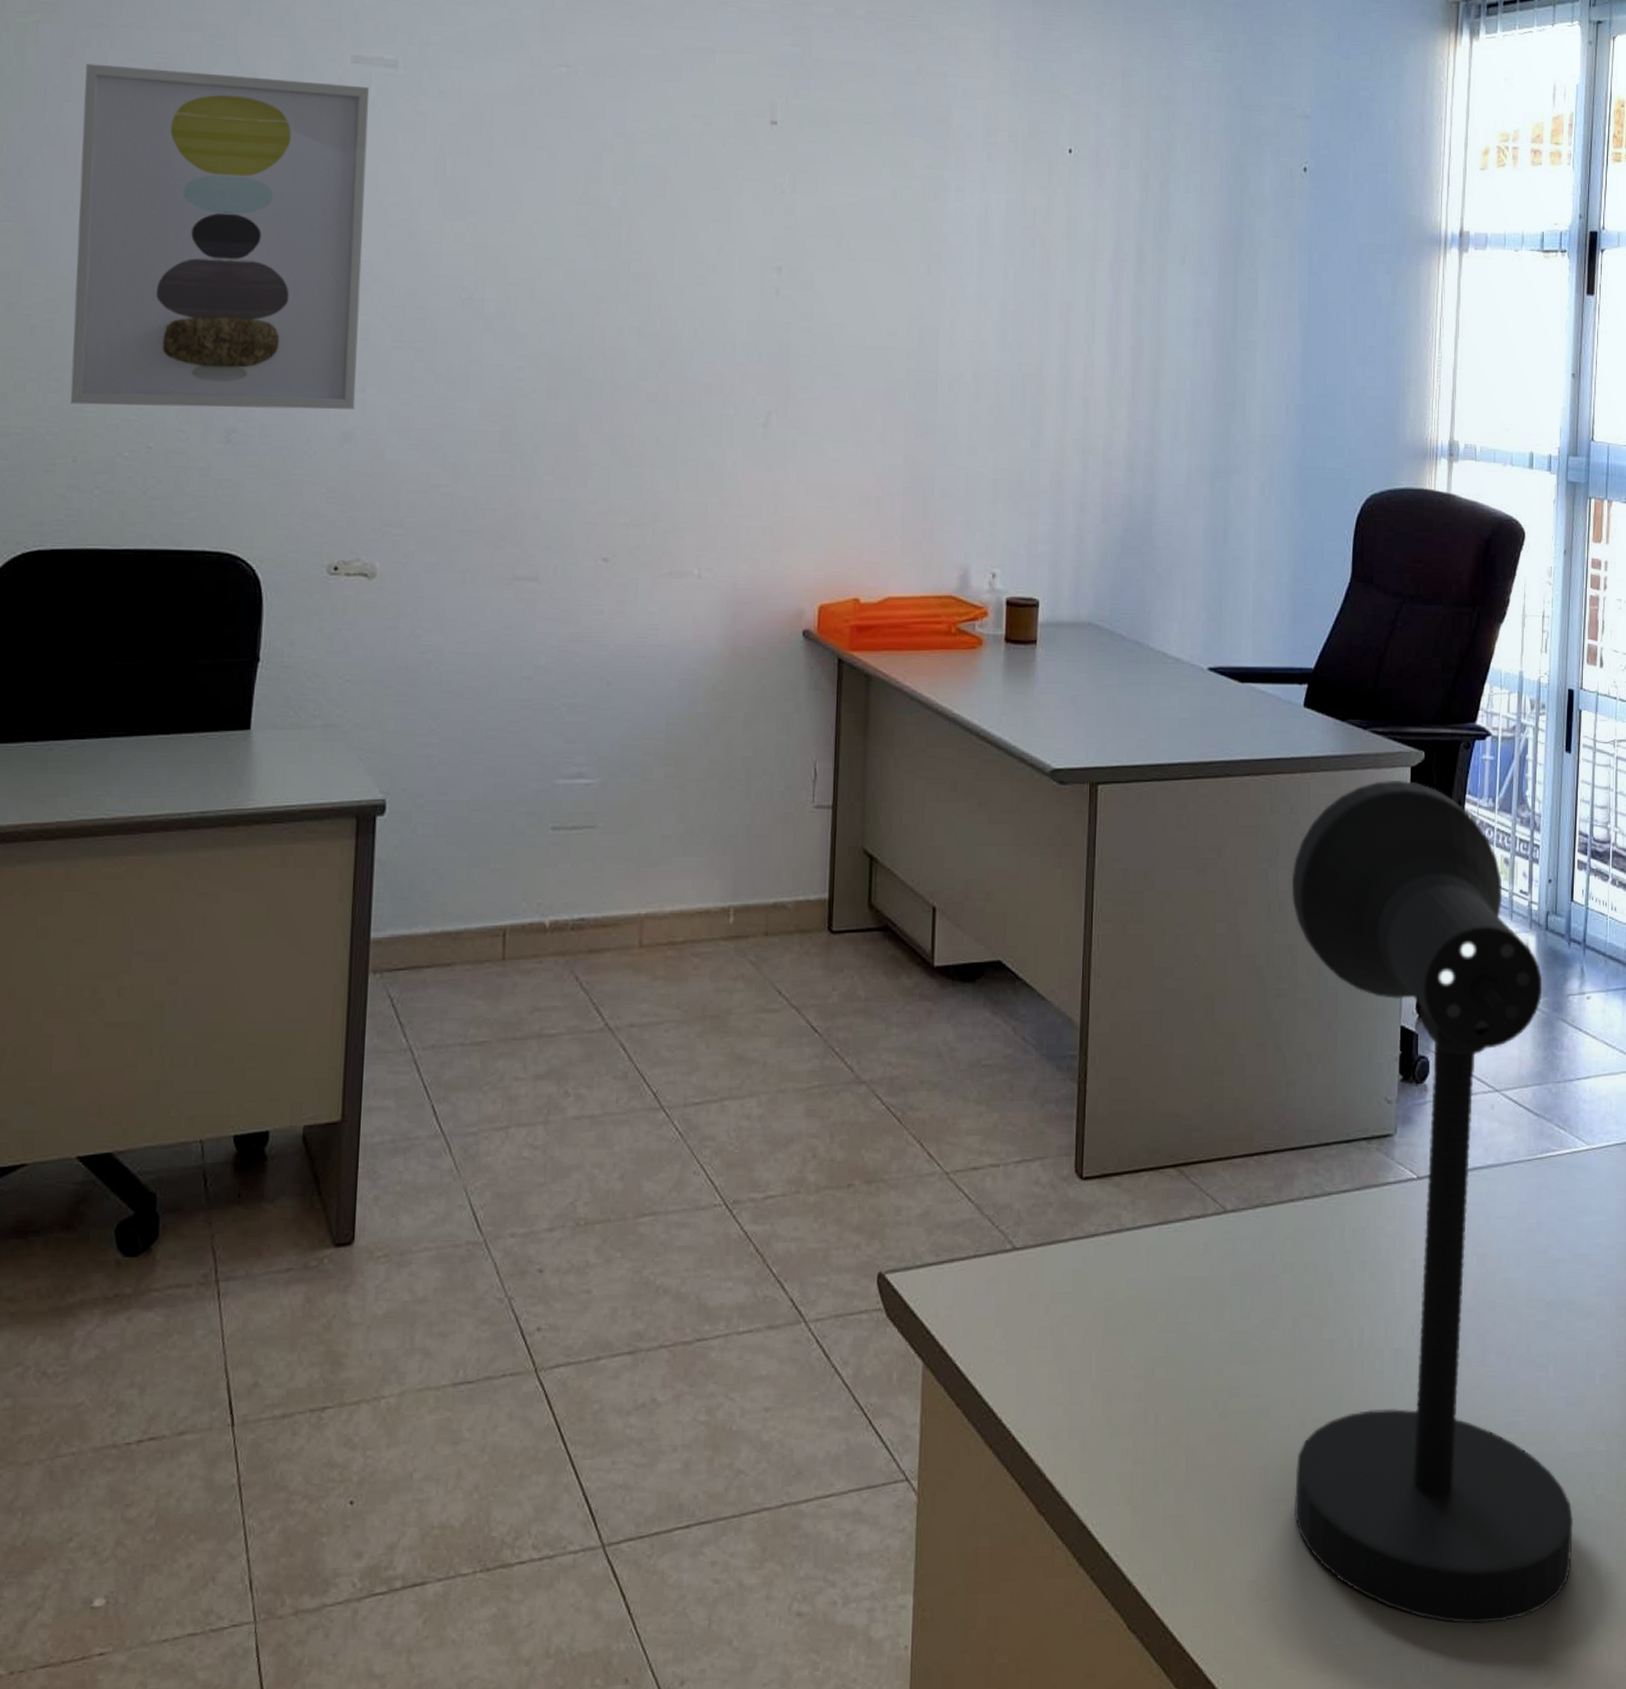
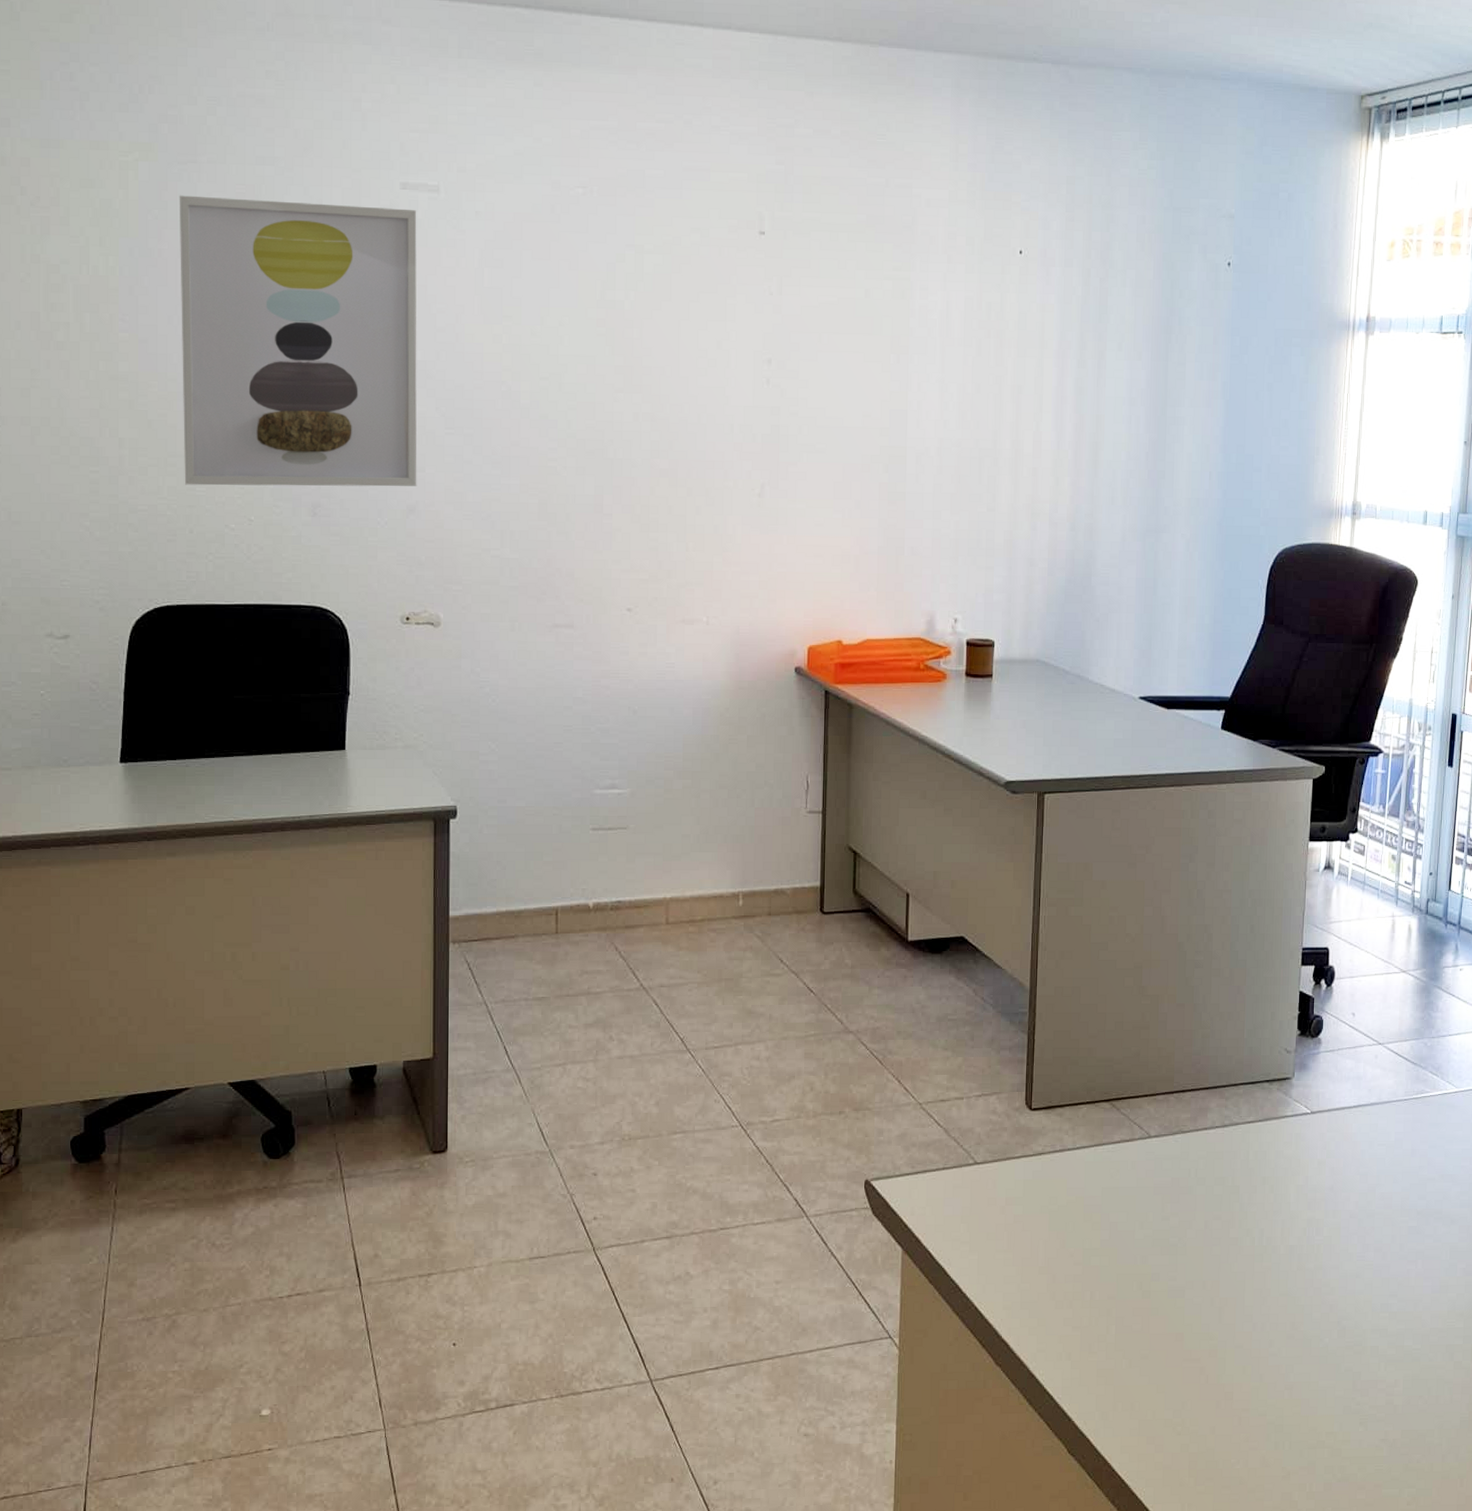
desk lamp: present [1291,779,1574,1624] -> none [1203,790,1435,1457]

